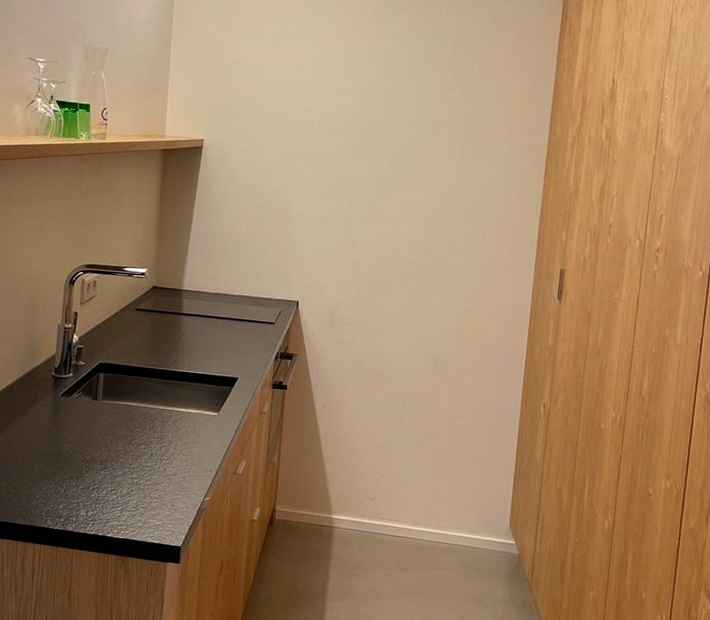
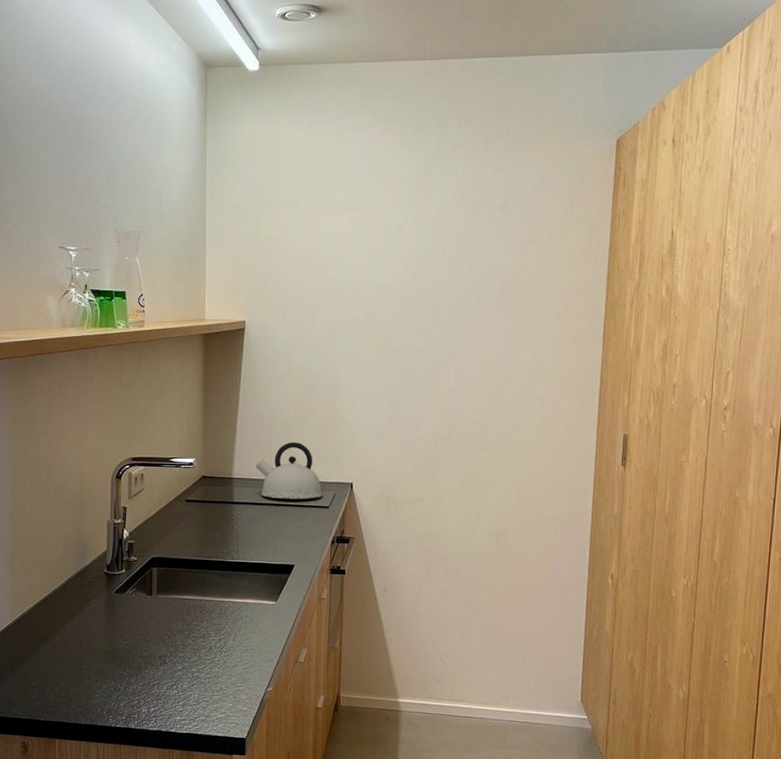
kettle: none [205,258,270,315] -> present [255,441,323,500]

